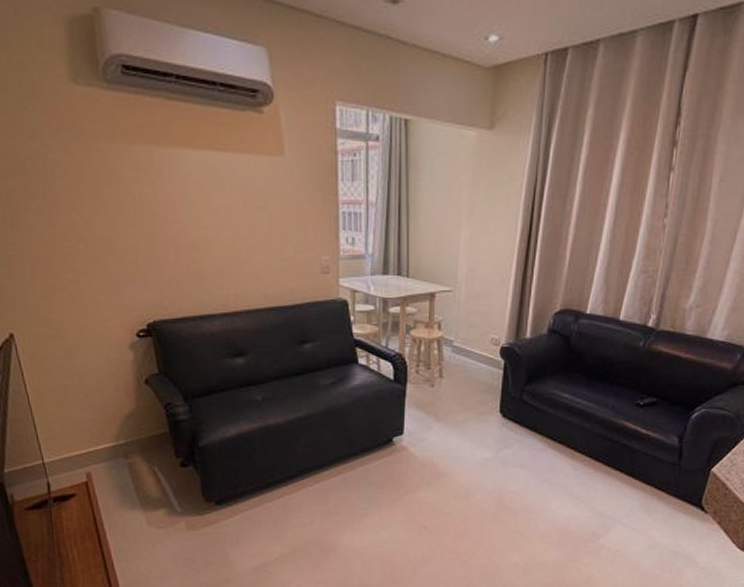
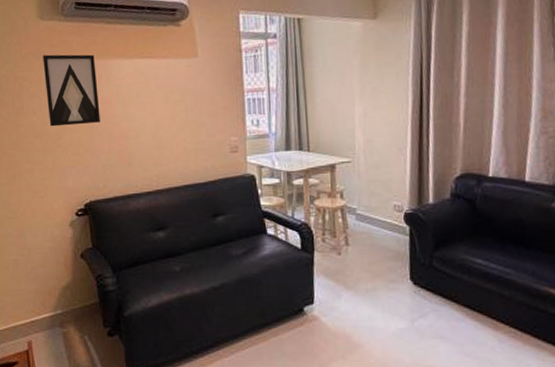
wall art: none [81,133,163,229] -> present [43,54,100,127]

